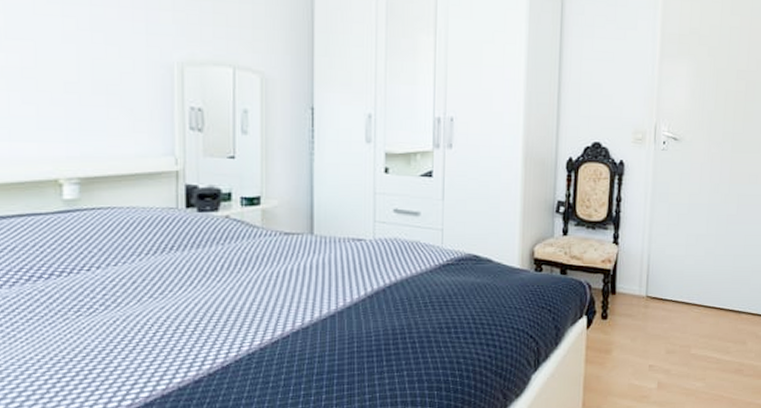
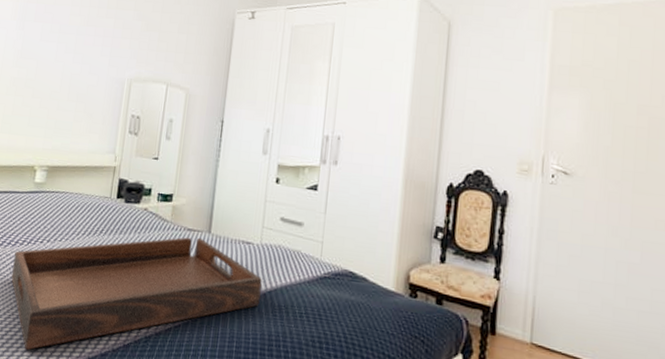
serving tray: none [51,241,379,394] -> present [11,237,262,351]

